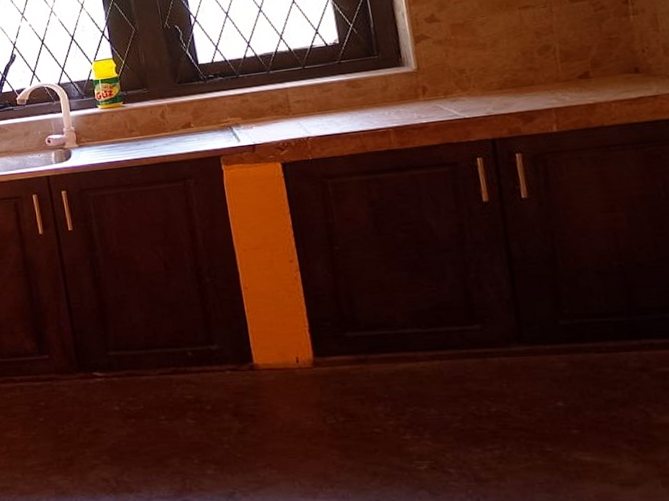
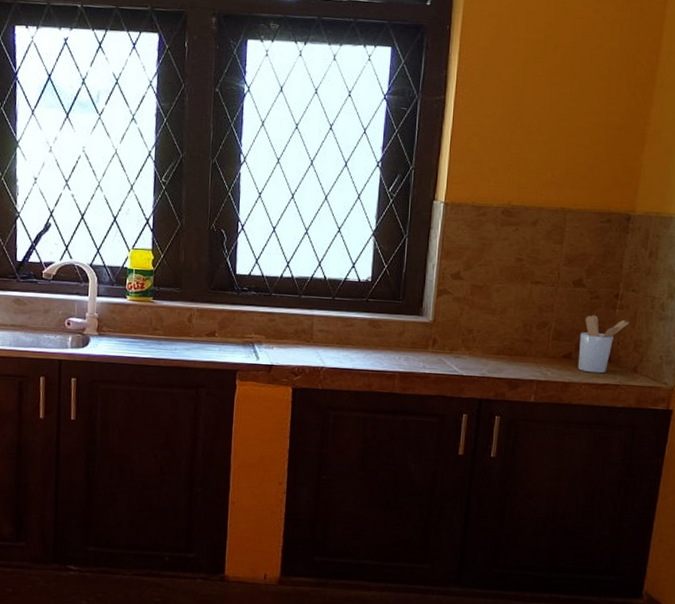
utensil holder: none [593,24,651,89] -> present [577,315,630,374]

